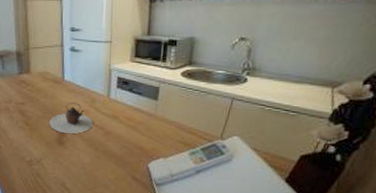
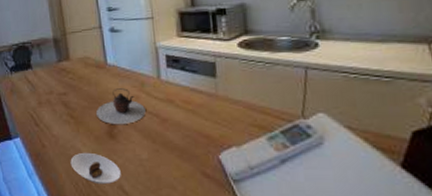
saucer: none [22,154,65,182] -> present [70,152,121,185]

